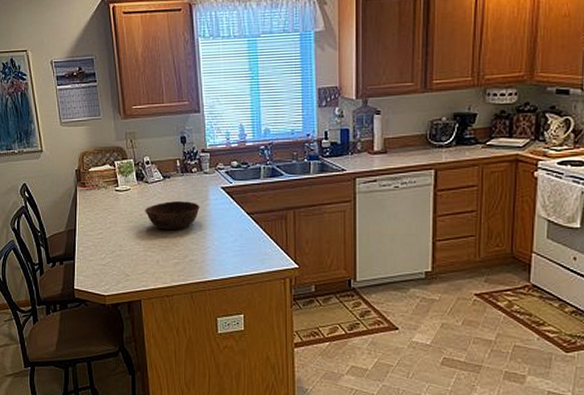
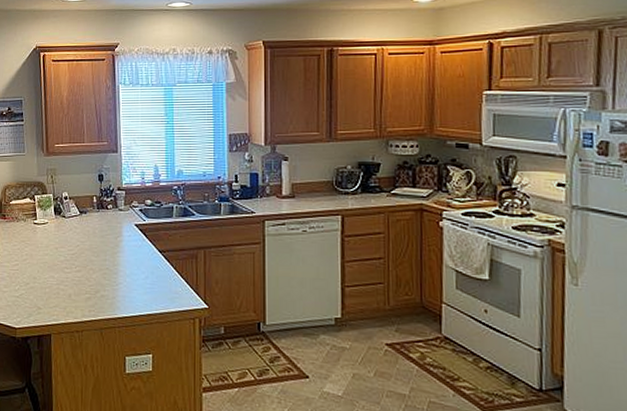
bowl: present [145,201,200,229] -> none [60,236,114,264]

